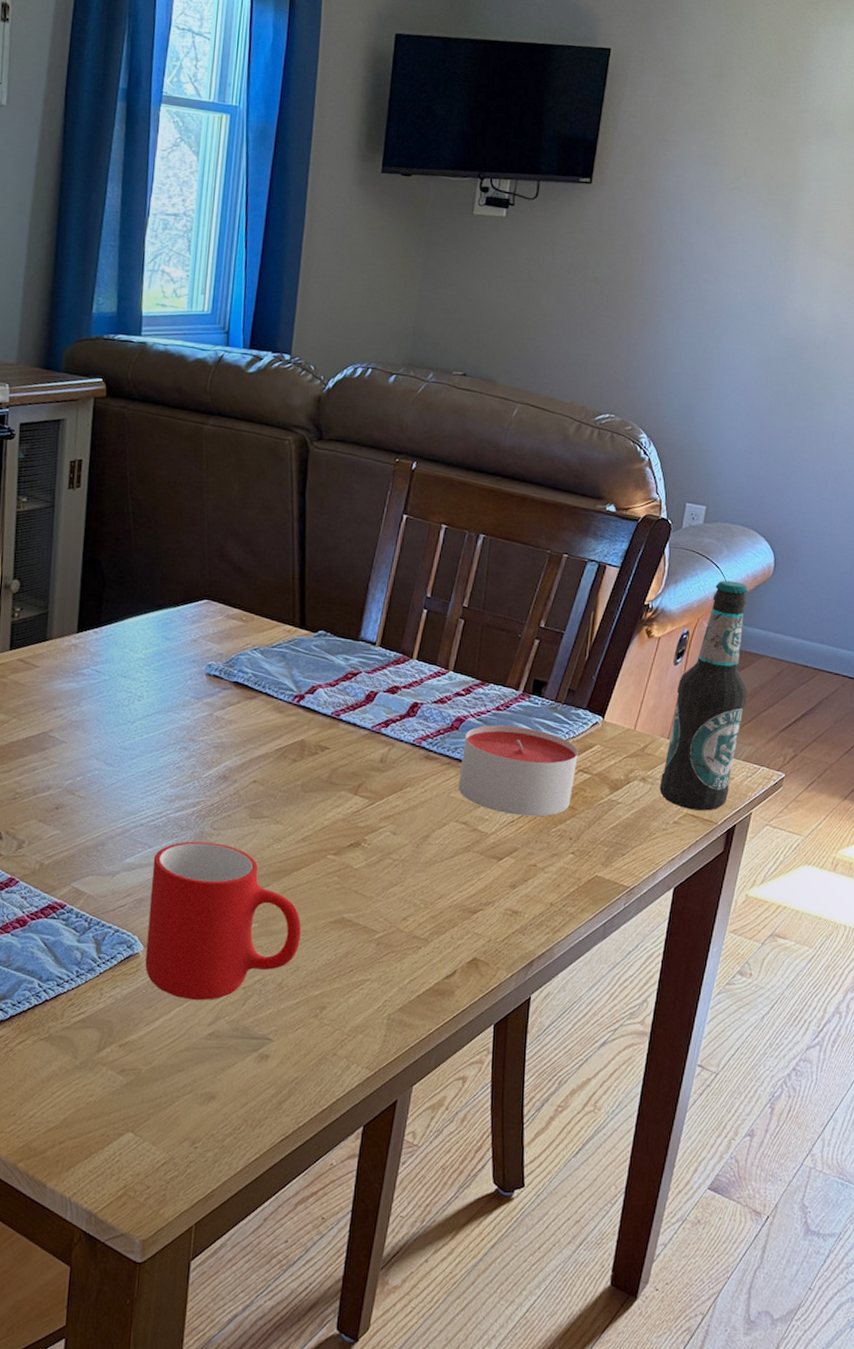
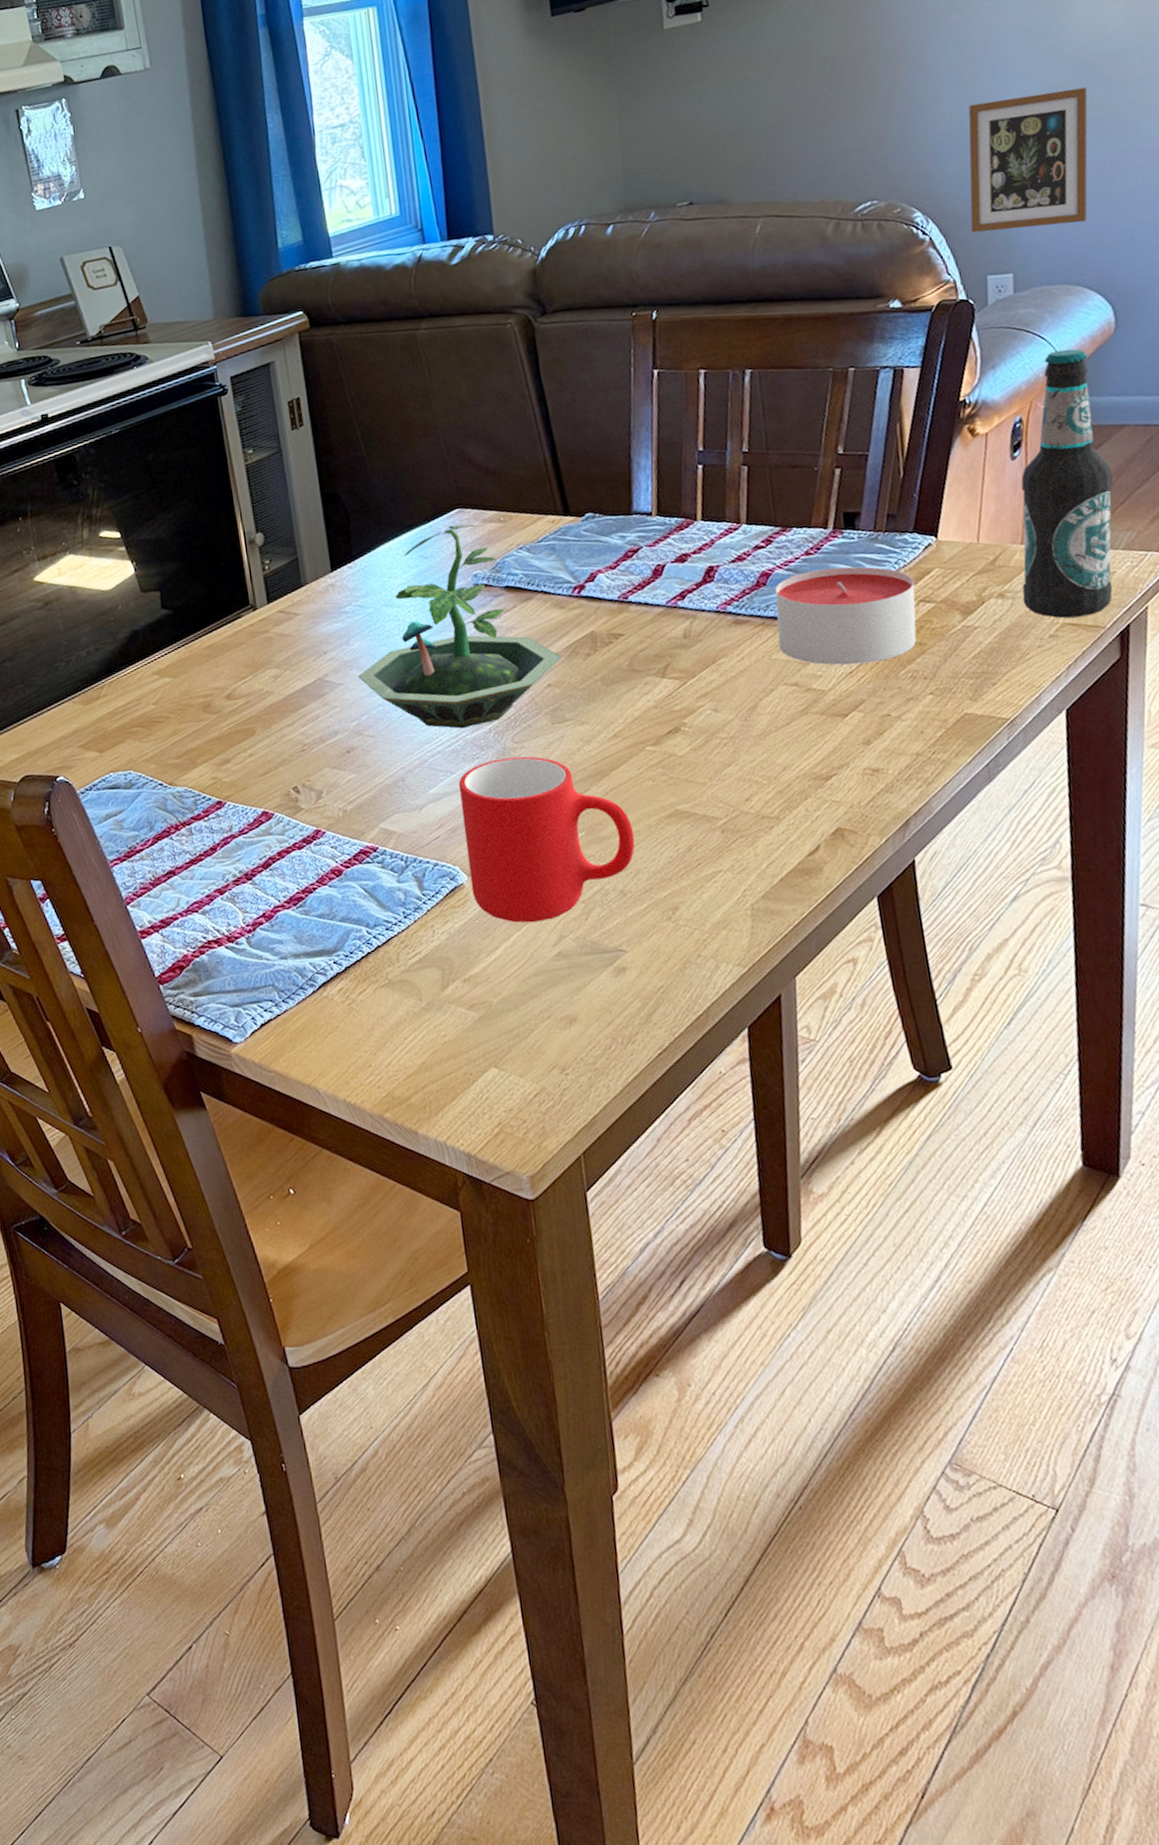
terrarium: none [81,614,271,807] -> present [358,524,562,729]
picture frame: none [681,354,791,477] -> present [968,87,1088,233]

